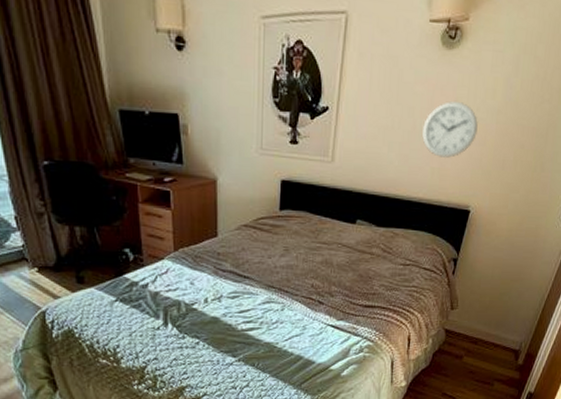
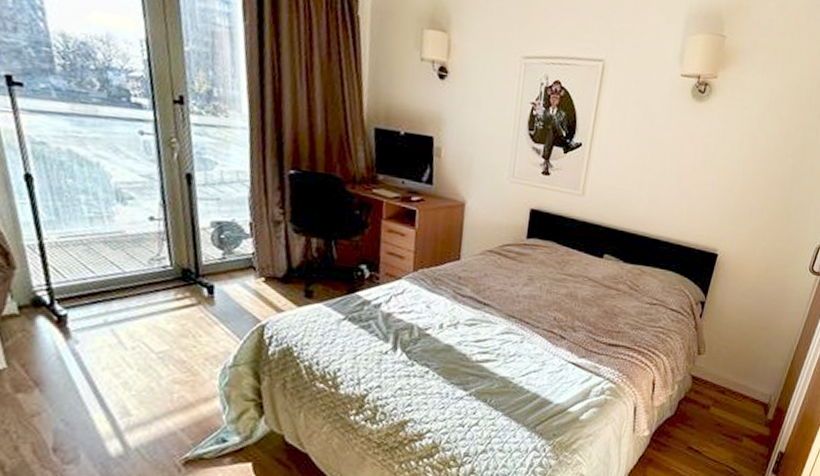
wall clock: present [422,101,478,159] -> none [672,148,726,202]

